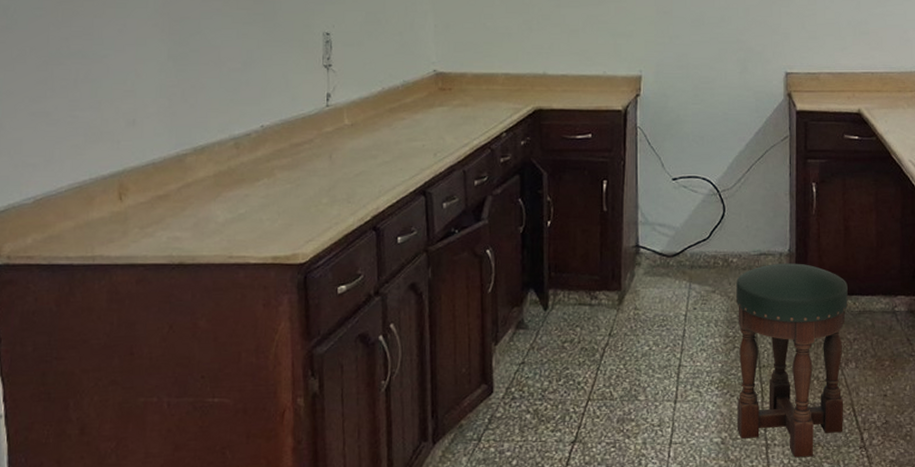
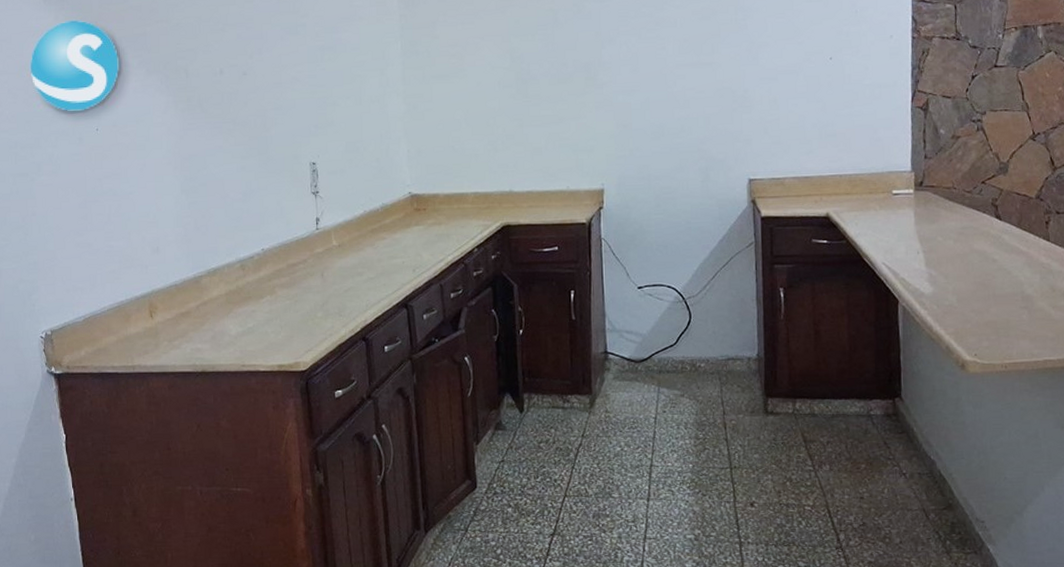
stool: present [735,263,848,458] -> none [704,367,820,556]

